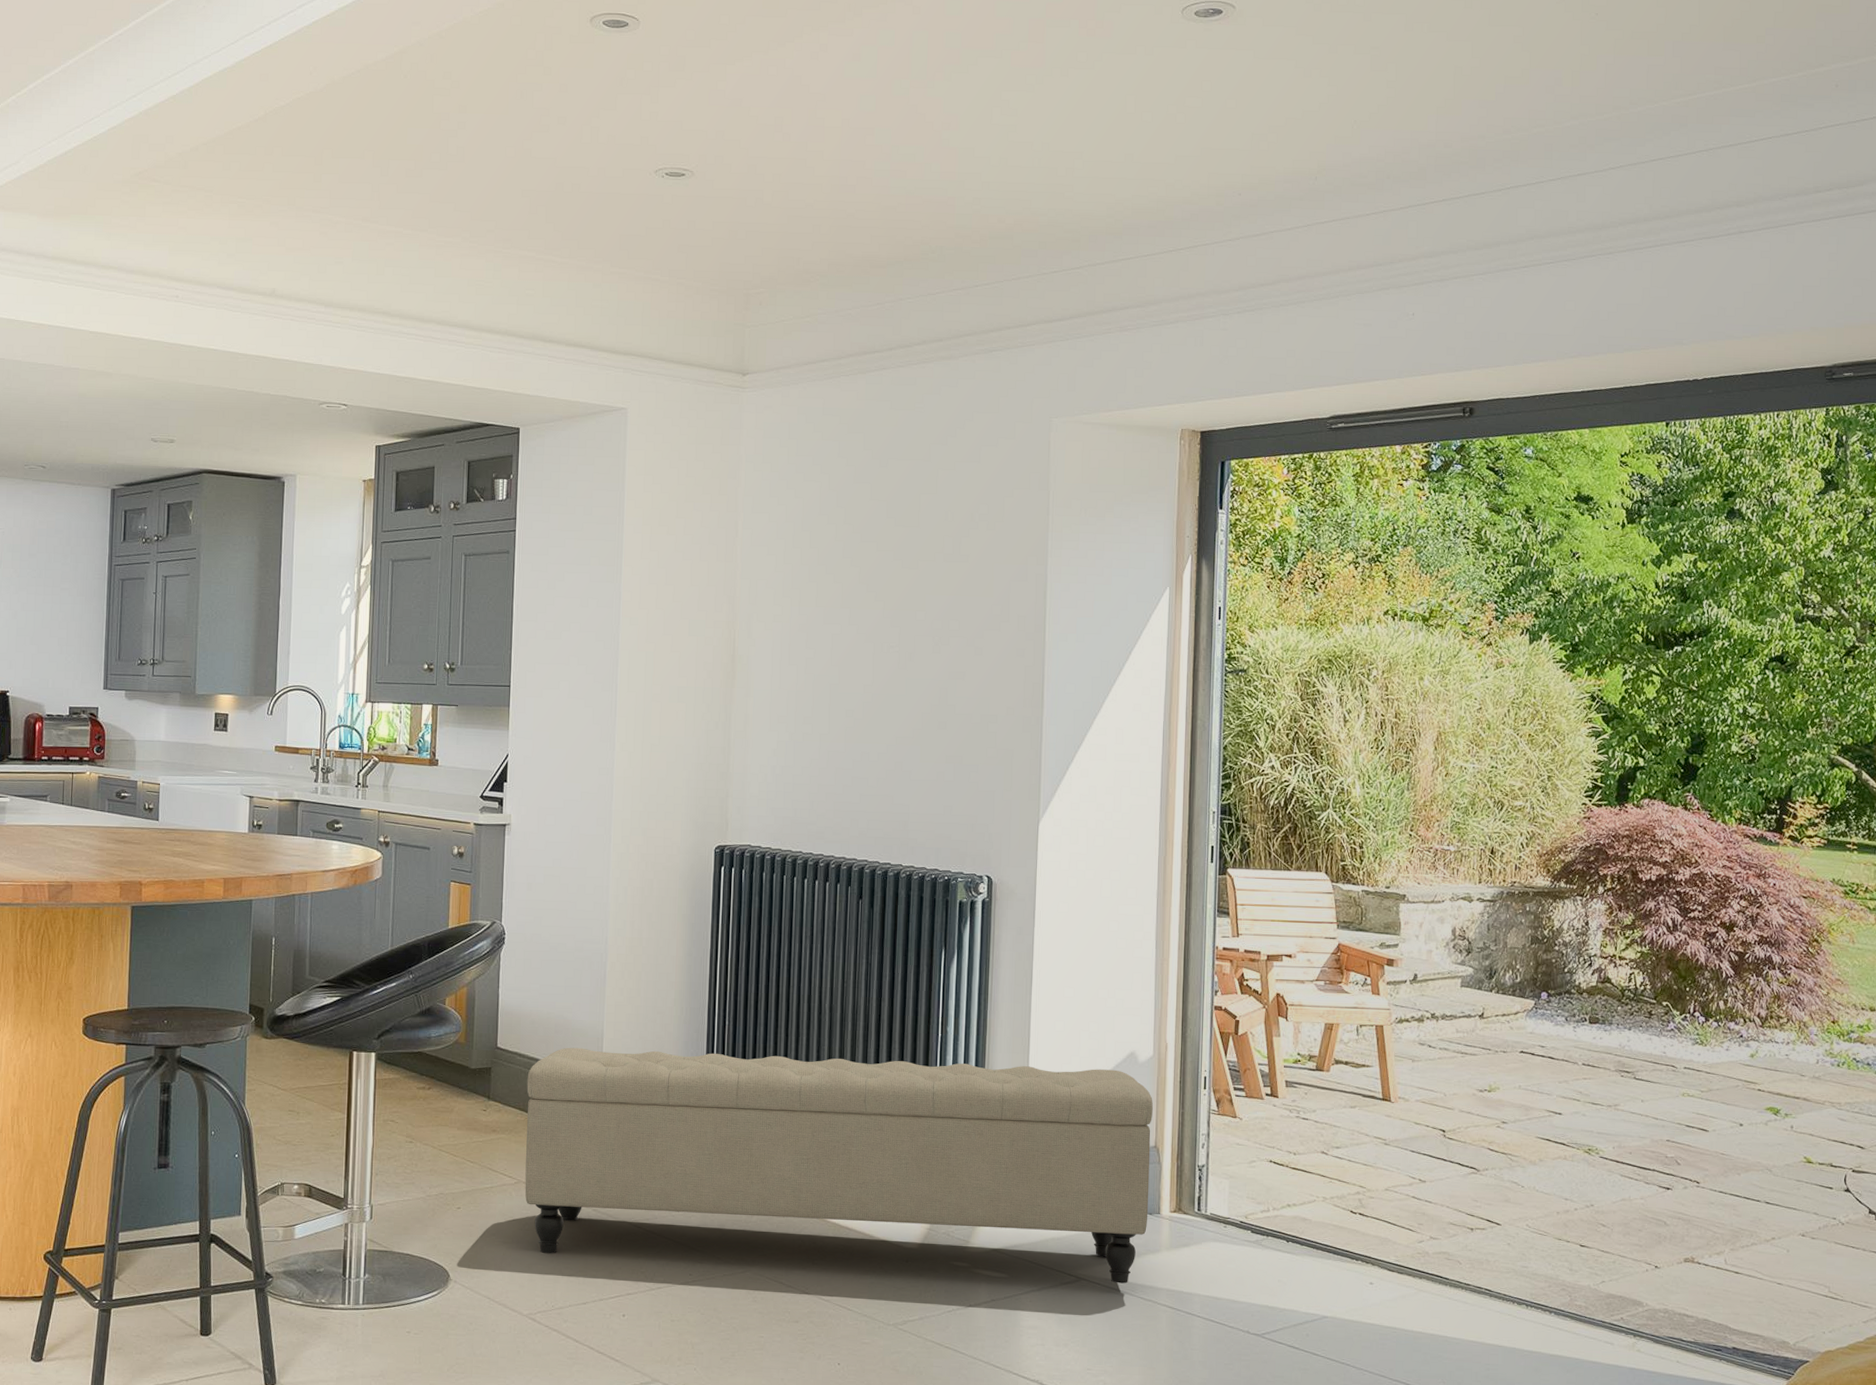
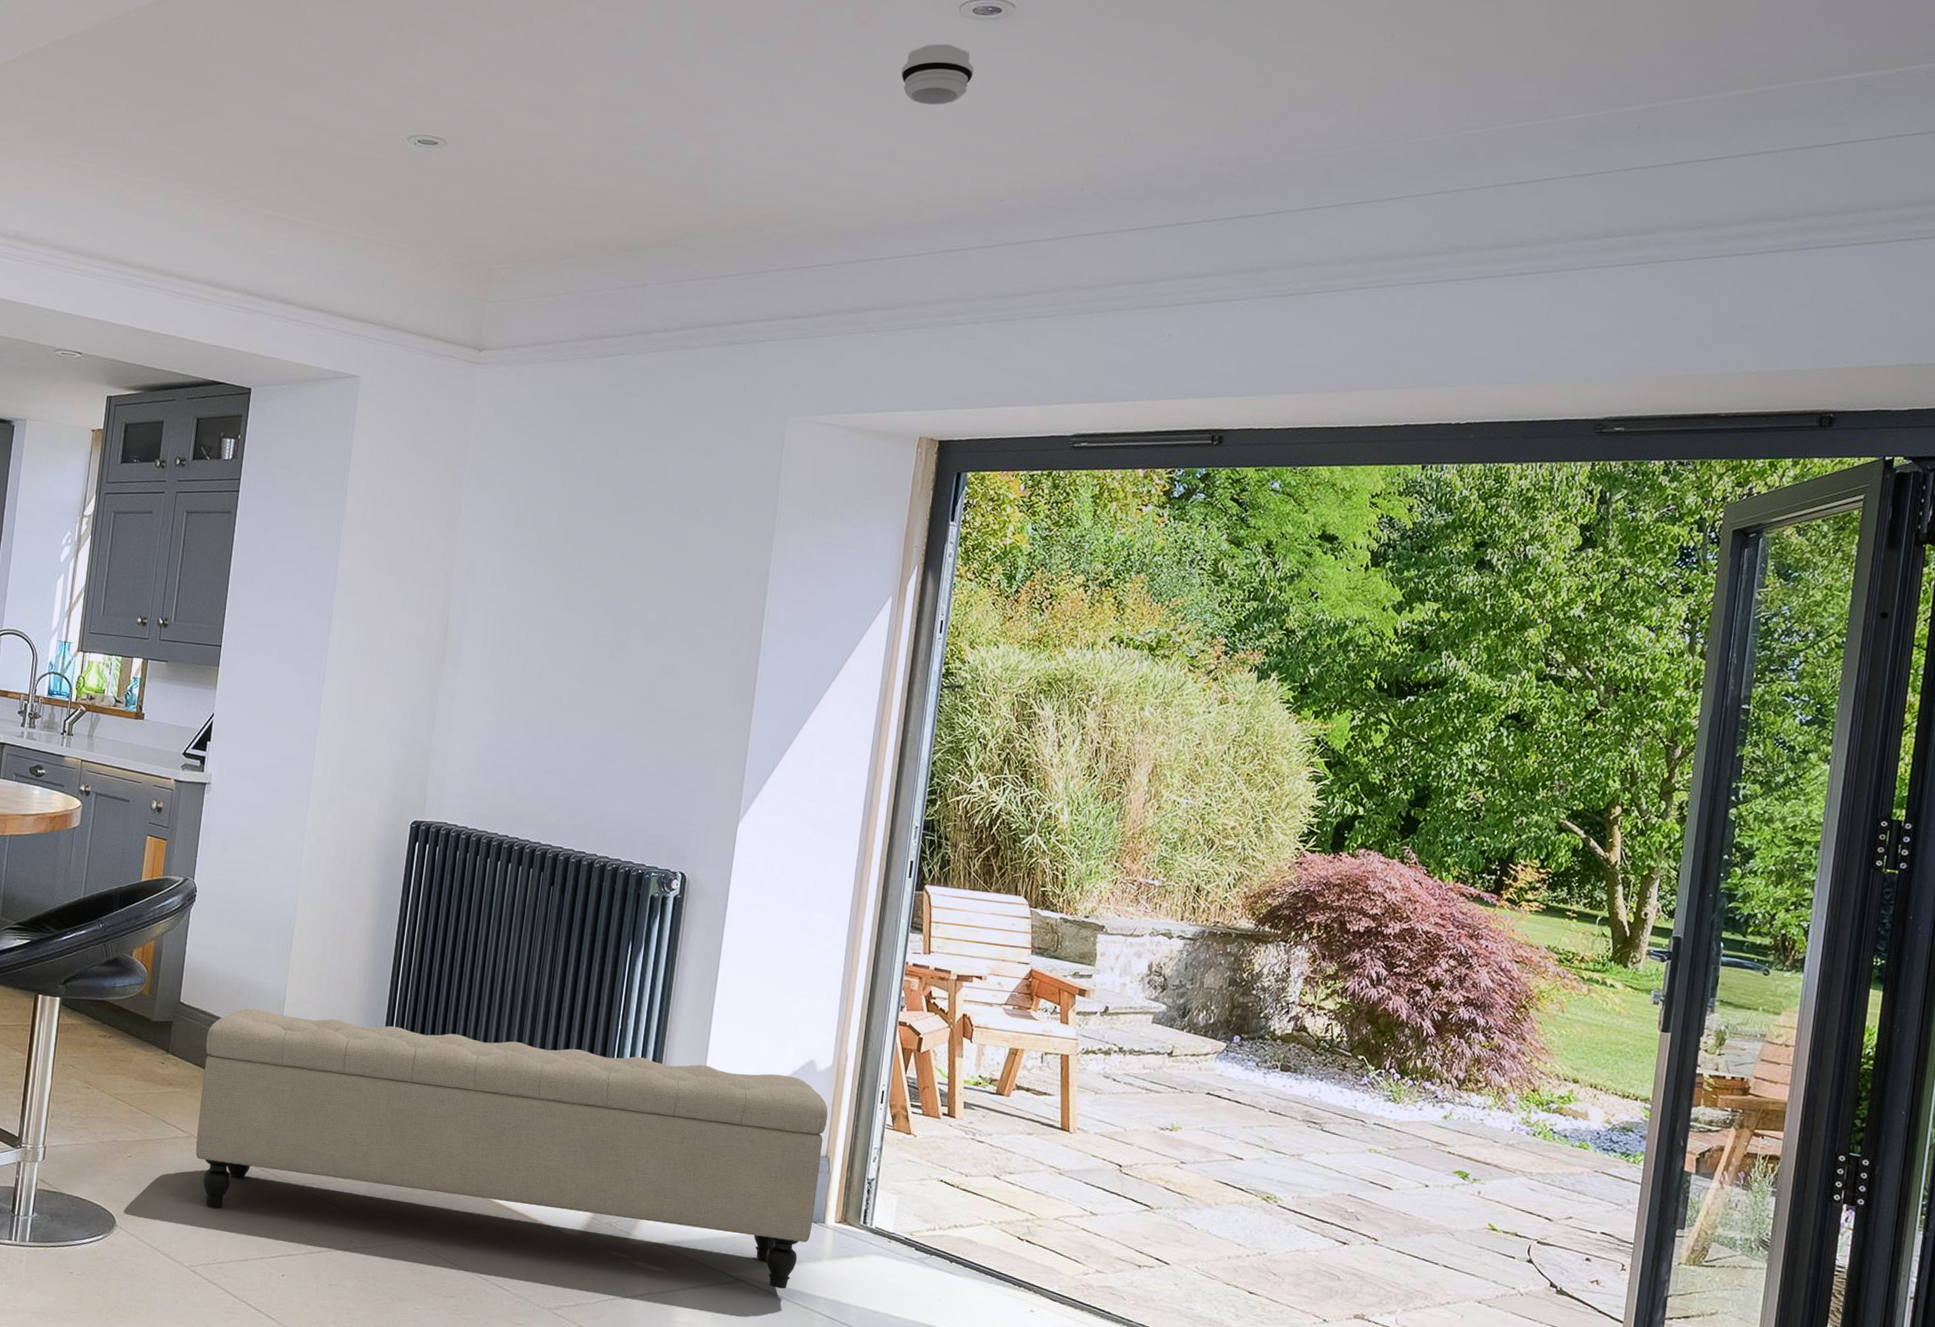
smoke detector: none [1131,47,1201,107] -> present [901,44,974,105]

